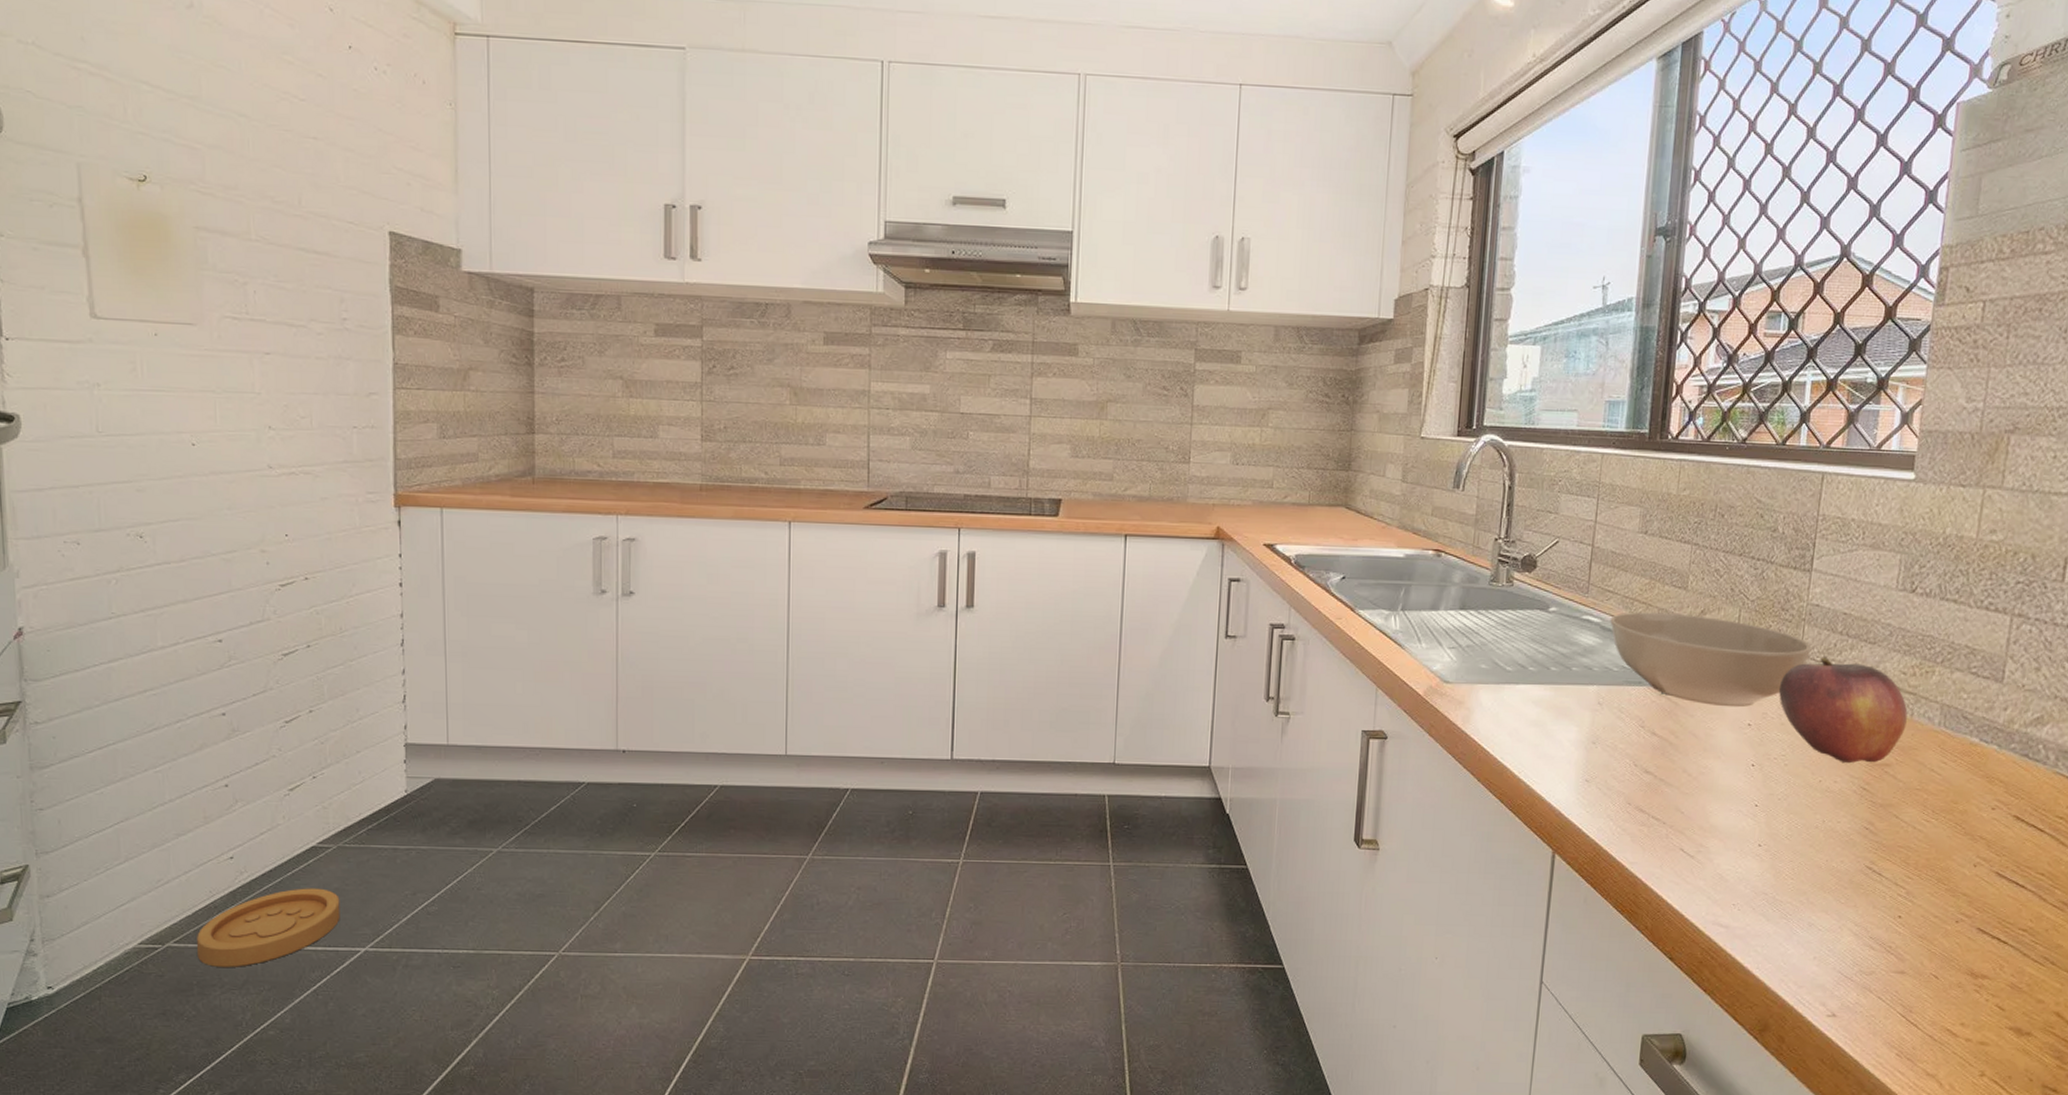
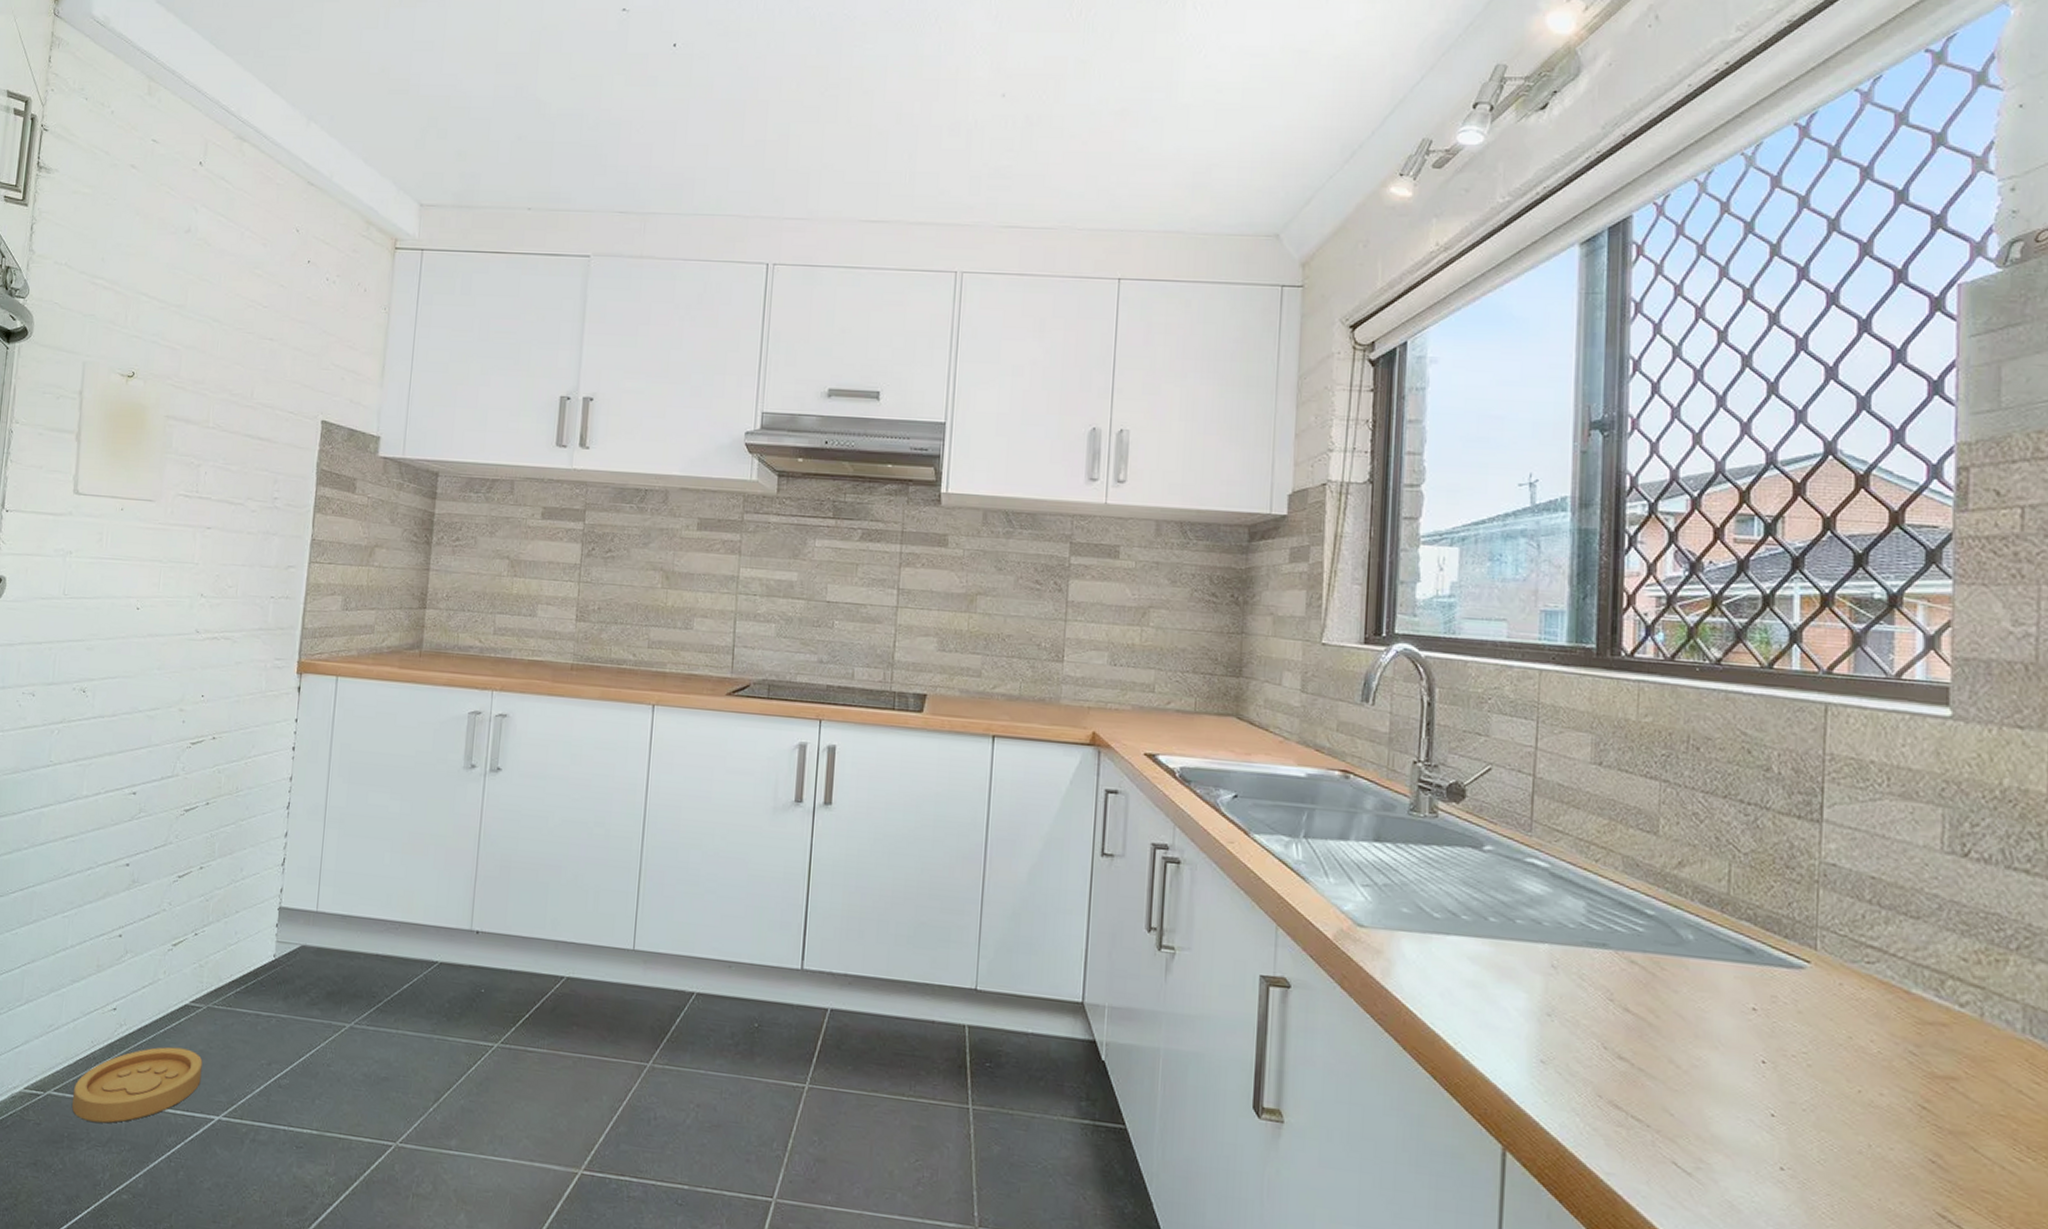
bowl: present [1610,612,1812,708] -> none [1561,857,1831,986]
fruit: present [1778,656,1908,763] -> none [1790,929,1975,1075]

